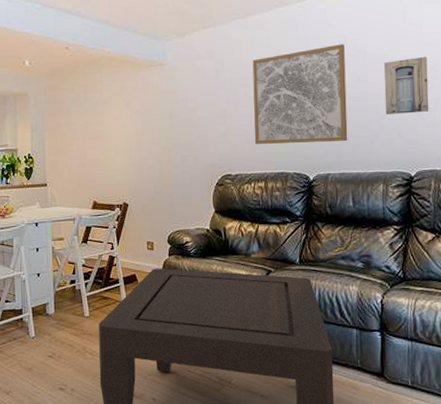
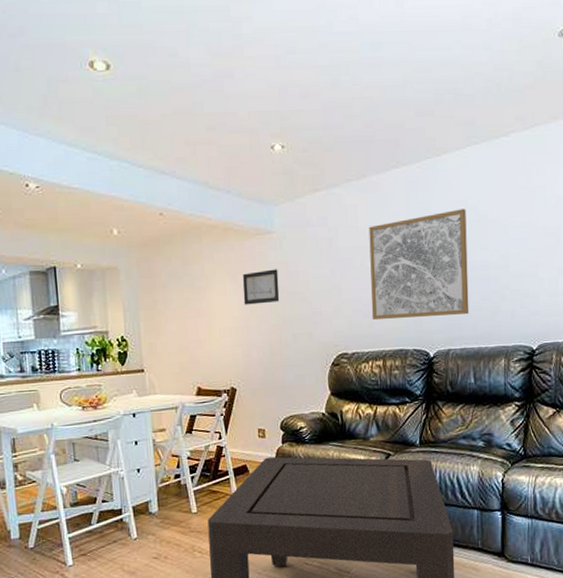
wall art: none [136,97,170,129] -> present [242,269,280,305]
wall art: present [383,56,429,114] -> none [506,221,552,285]

